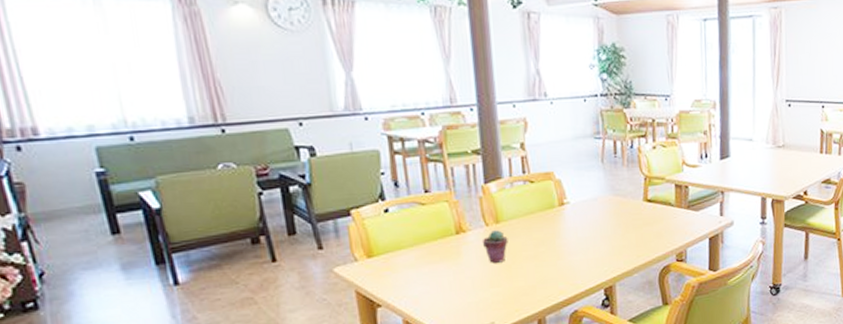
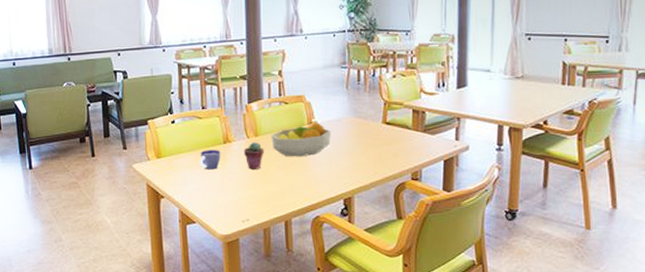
cup: none [425,242,454,268] -> present [199,150,221,170]
fruit bowl: none [515,202,588,245] -> present [271,121,332,157]

